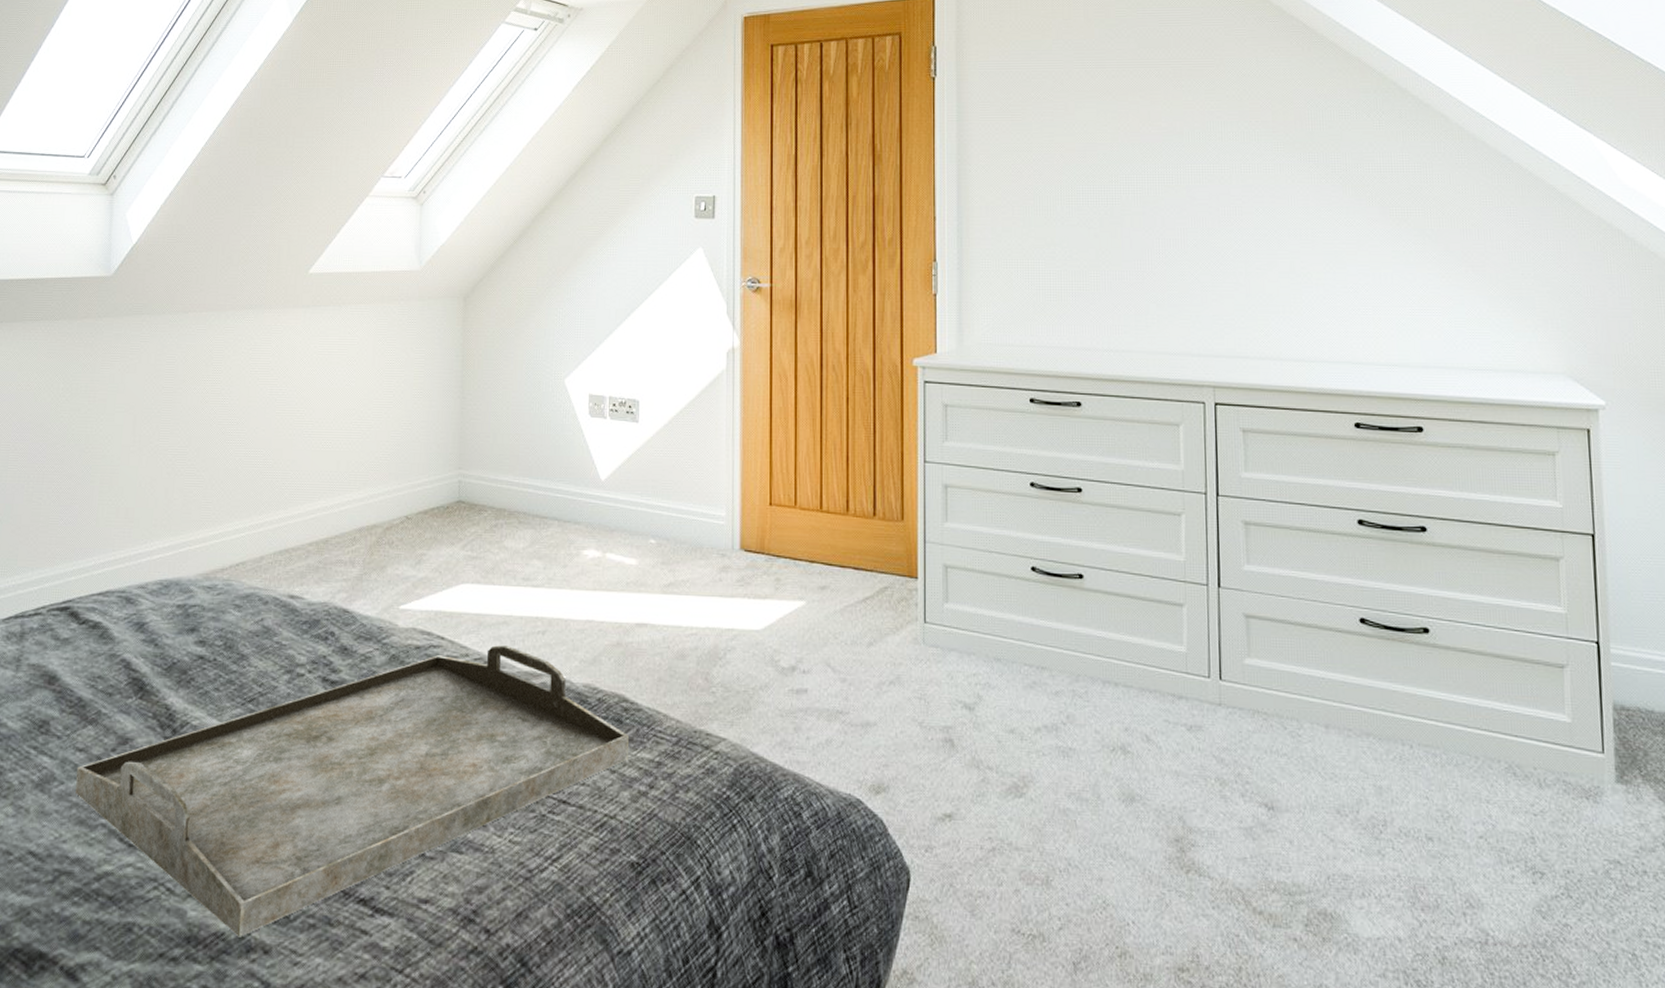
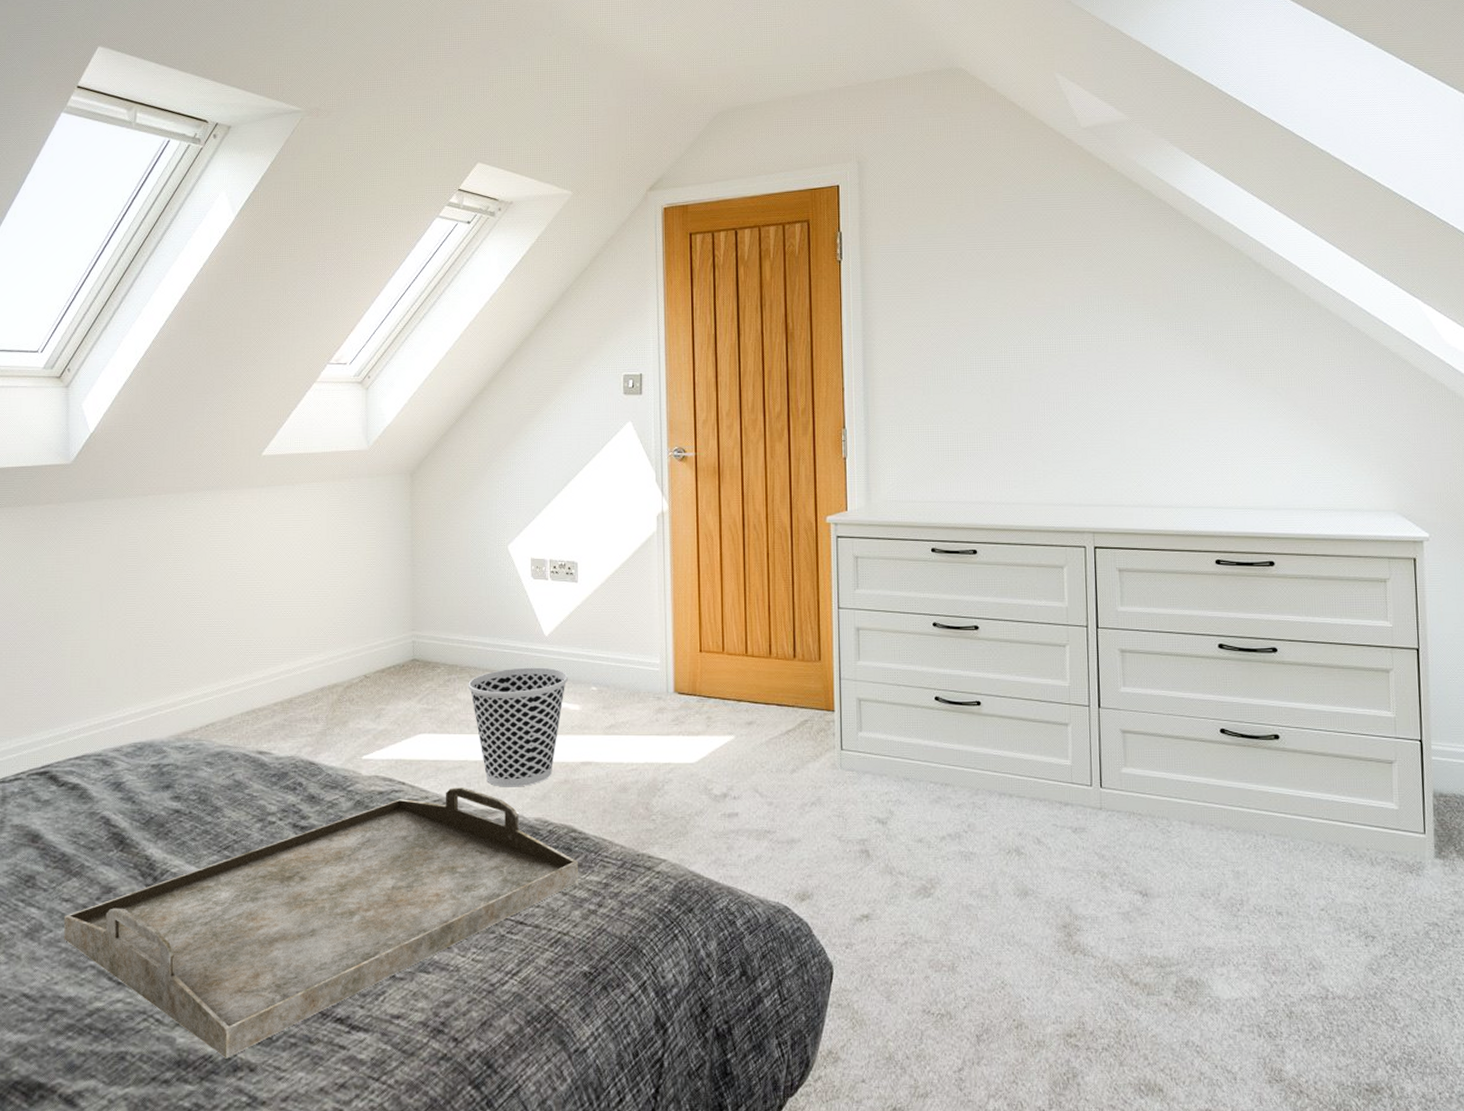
wastebasket: none [516,514,624,648] -> present [468,667,568,787]

